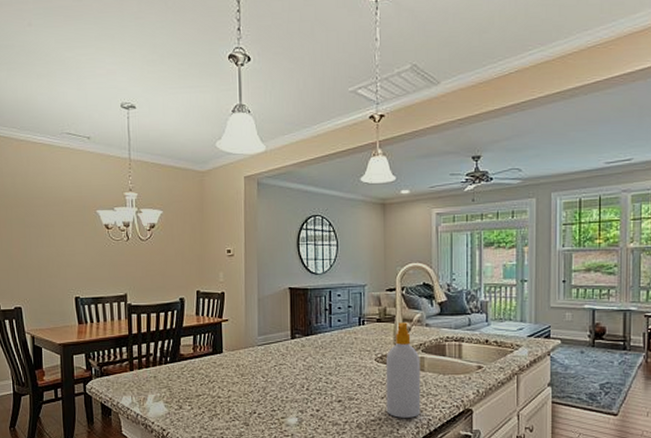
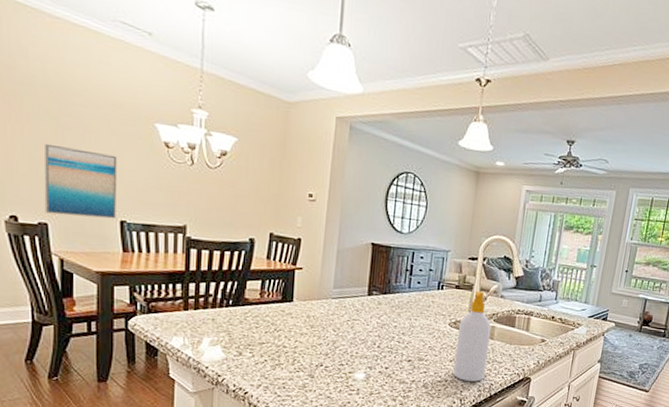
wall art: none [17,241,72,299] -> present [44,143,118,220]

